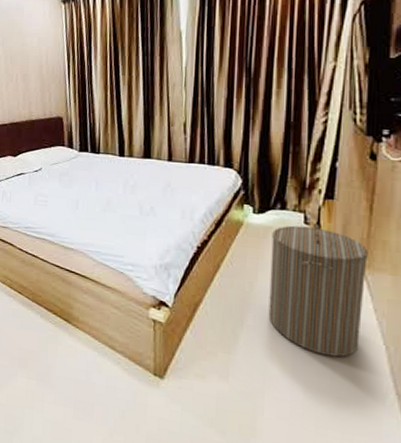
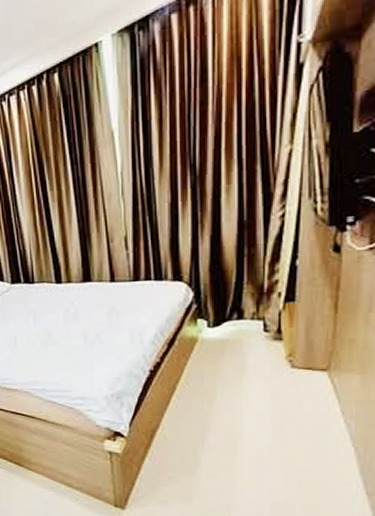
laundry hamper: present [268,223,368,357] -> none [230,330,334,465]

